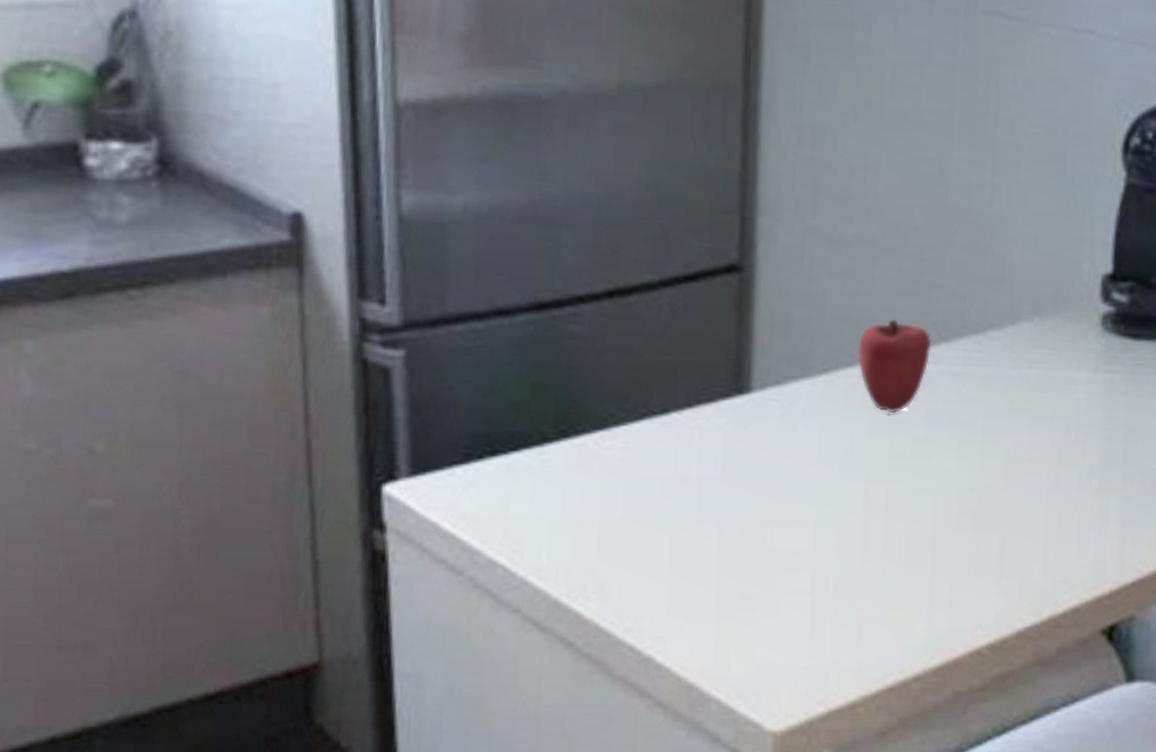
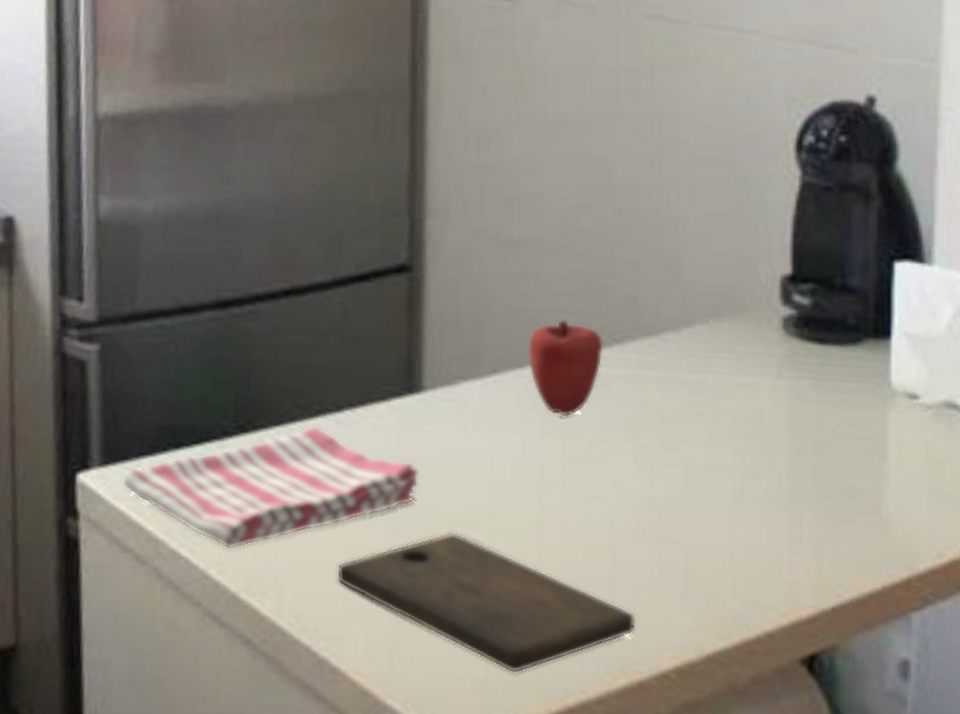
dish towel: none [433,429,747,555] -> present [122,425,420,550]
cutting board: none [661,529,954,660] -> present [336,532,636,674]

